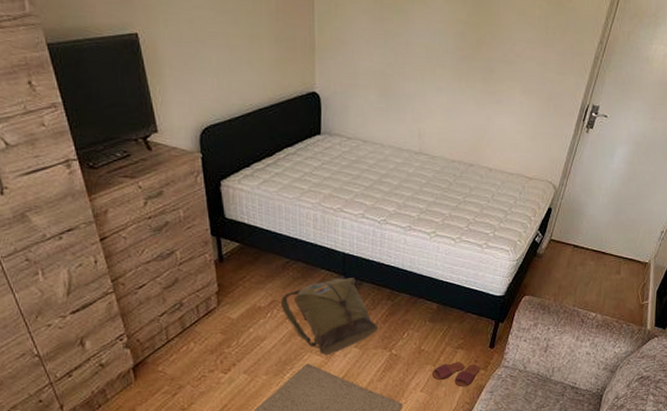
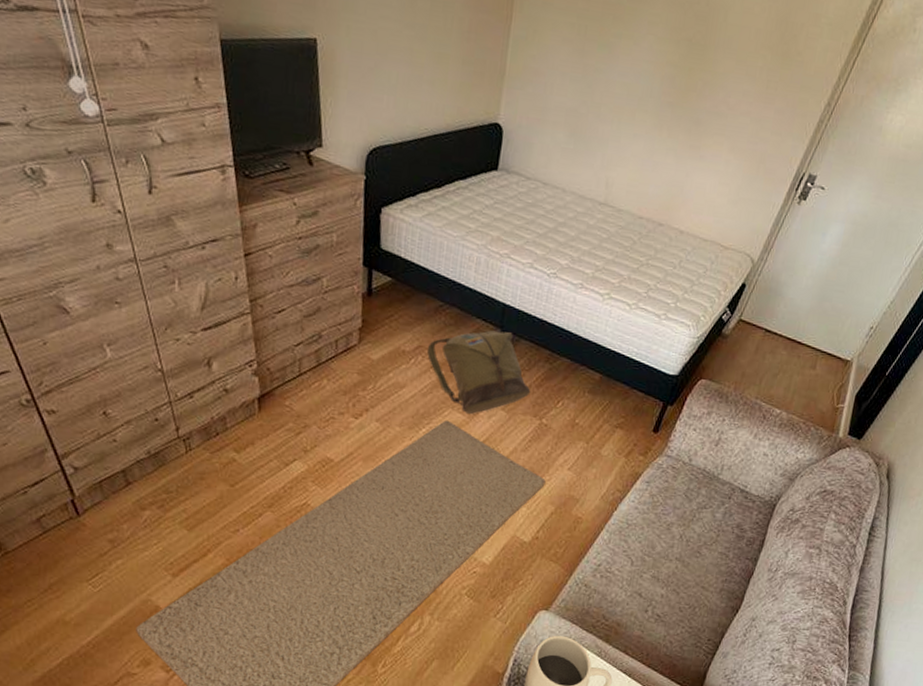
slippers: present [432,362,480,387] -> none [584,442,639,472]

